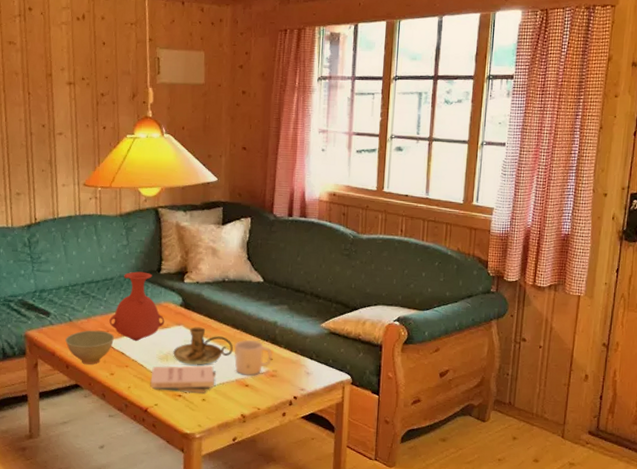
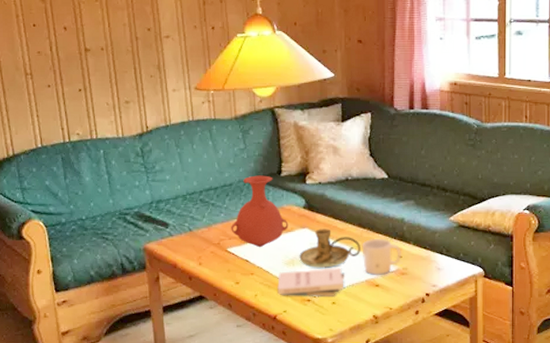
bowl: present [65,330,114,365] -> none [186,239,237,274]

